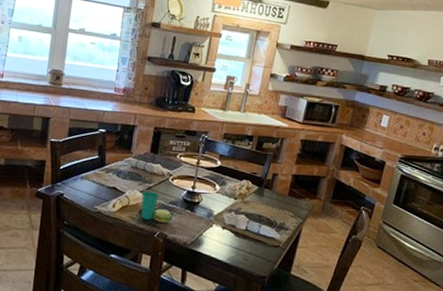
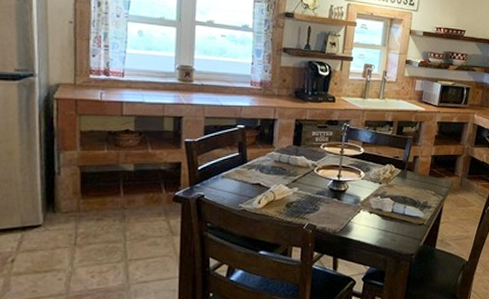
cup: present [140,191,172,224] -> none [288,184,319,215]

